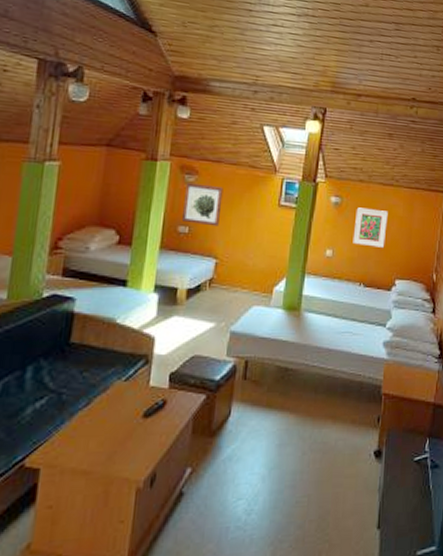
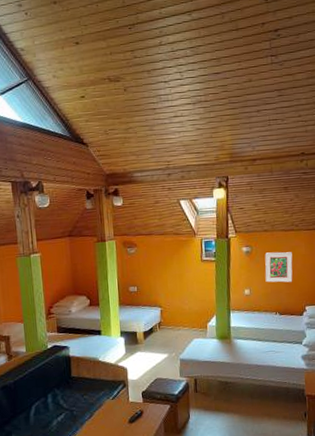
wall art: present [182,183,224,227] -> none [129,253,158,284]

